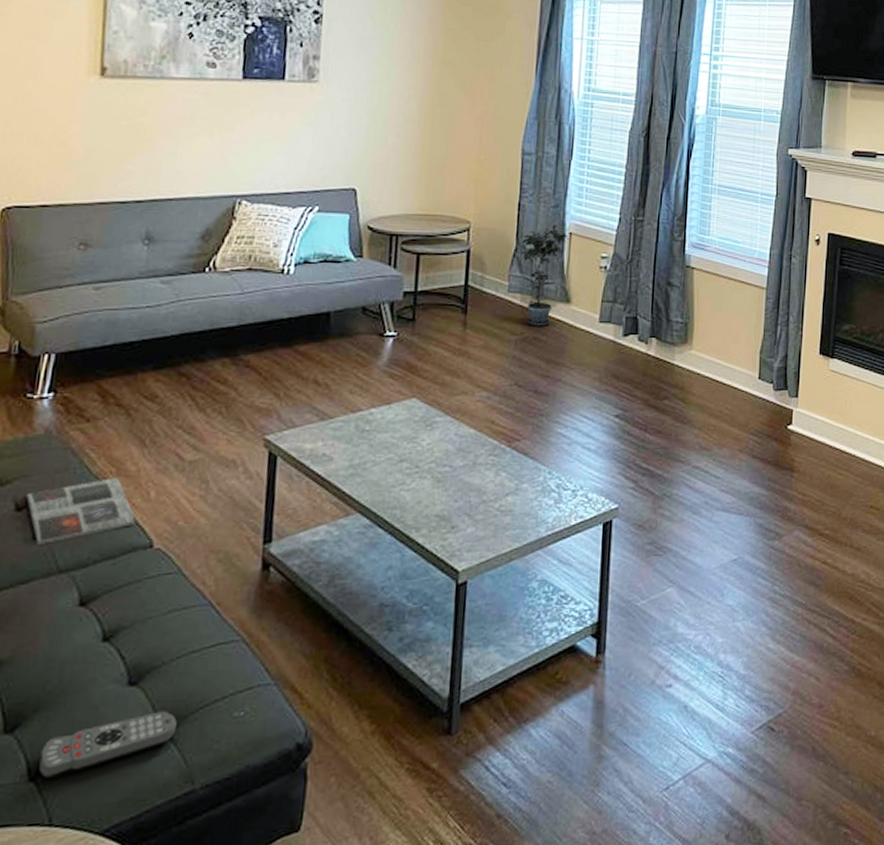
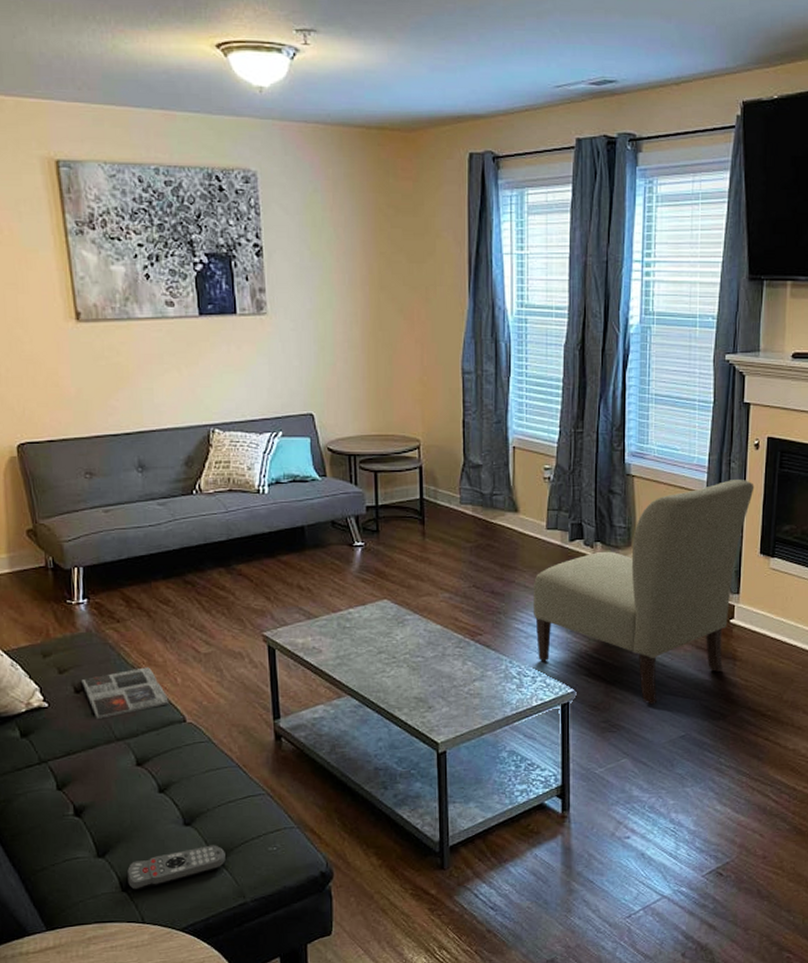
potted plant: present [519,225,570,326] -> none [466,440,514,534]
chair: none [578,275,815,523] -> present [532,480,755,705]

